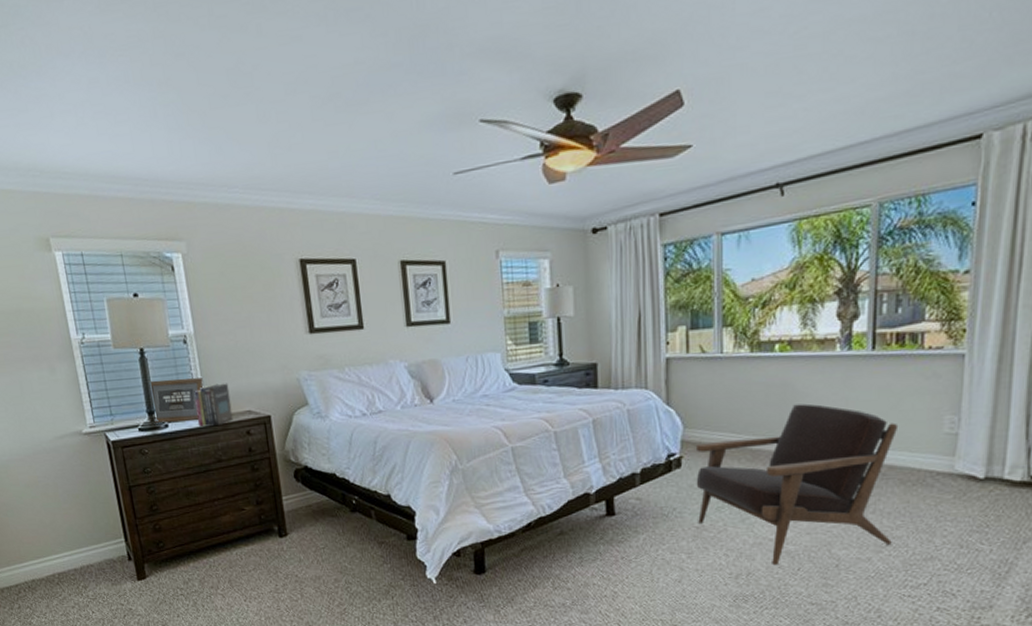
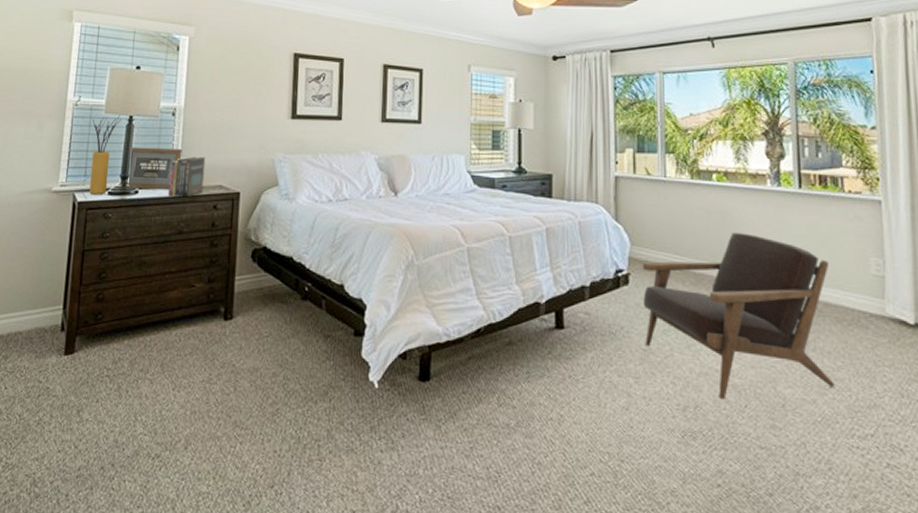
vase: none [103,347,137,433] -> present [89,114,121,195]

